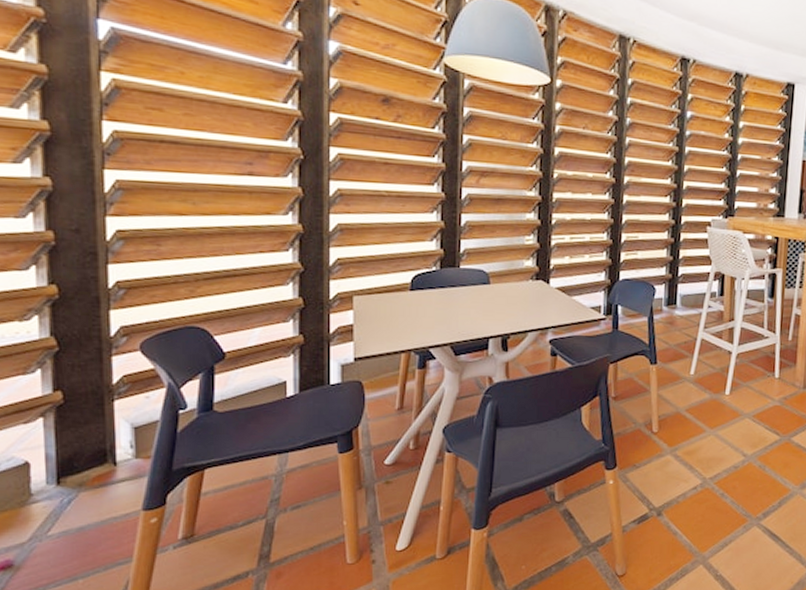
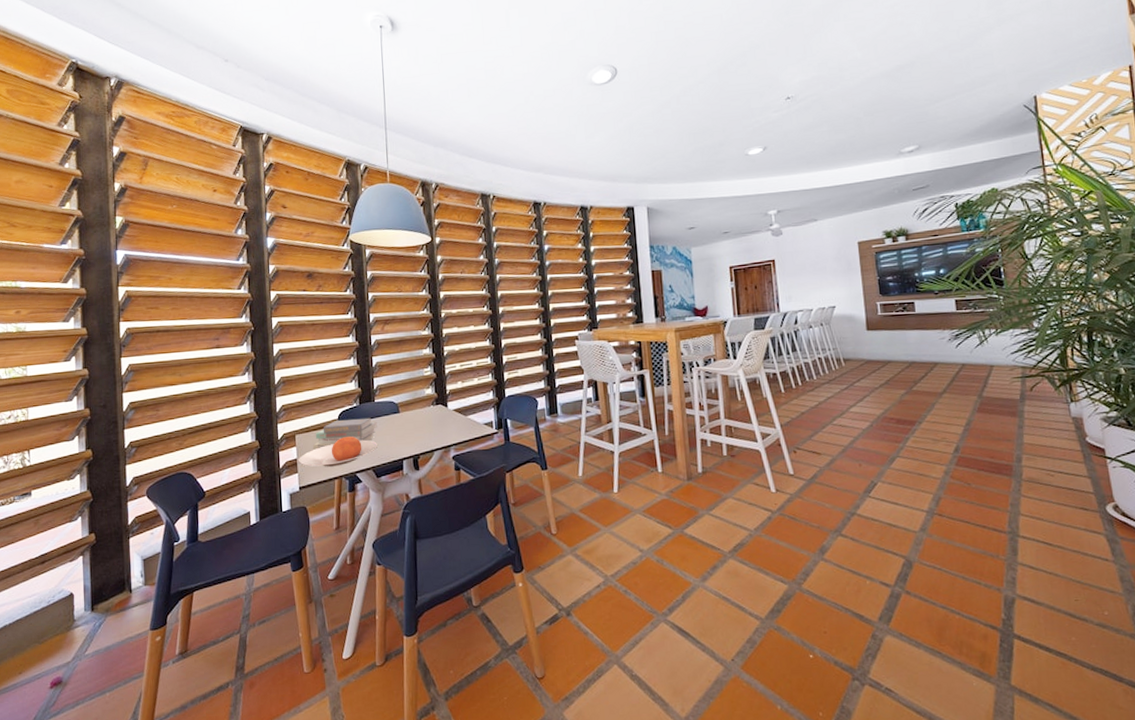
plate: none [354,304,459,338] -> present [298,436,377,467]
books: none [376,284,461,316] -> present [313,417,377,450]

